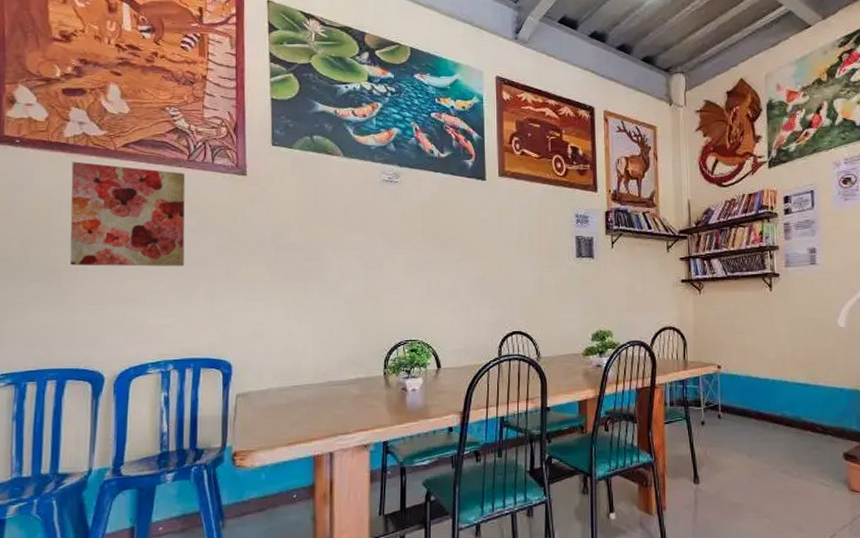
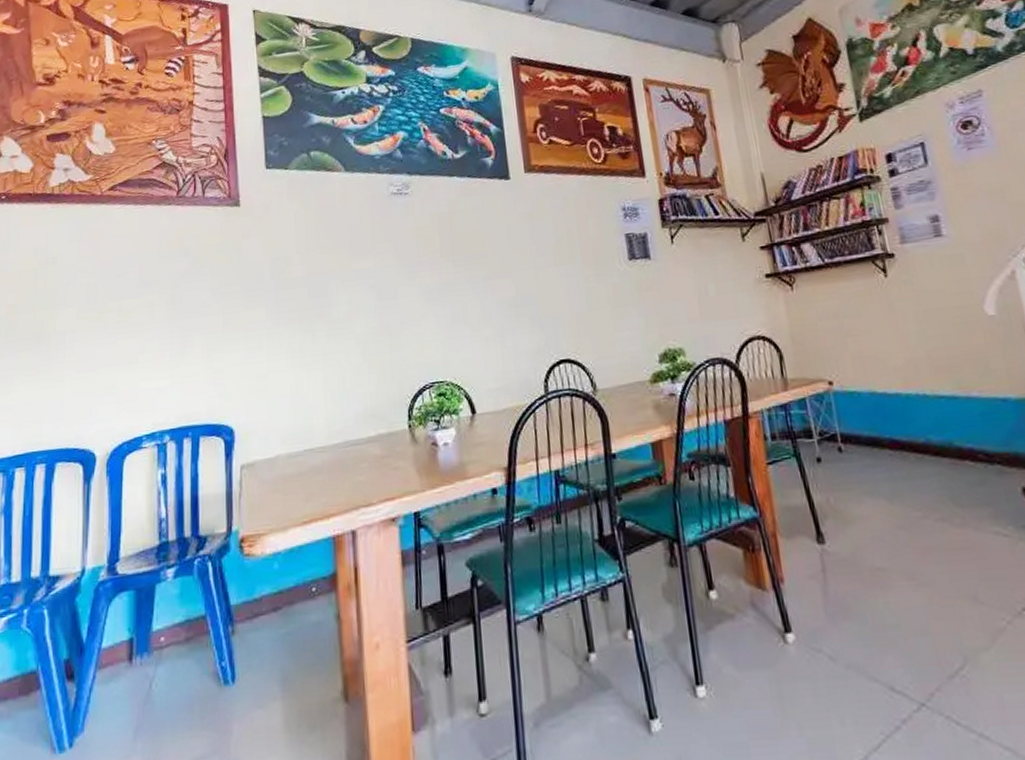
wall art: present [70,161,186,267] -> none [57,211,177,329]

